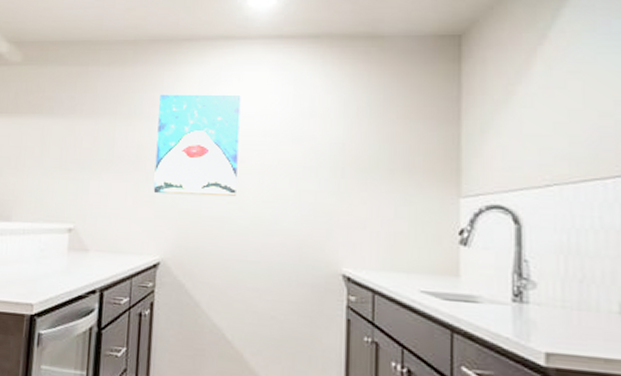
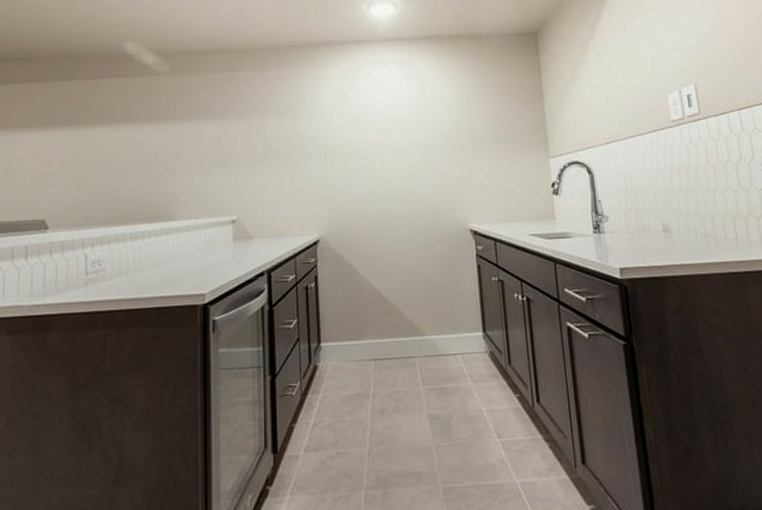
wall art: present [153,94,241,196] -> none [304,89,378,180]

